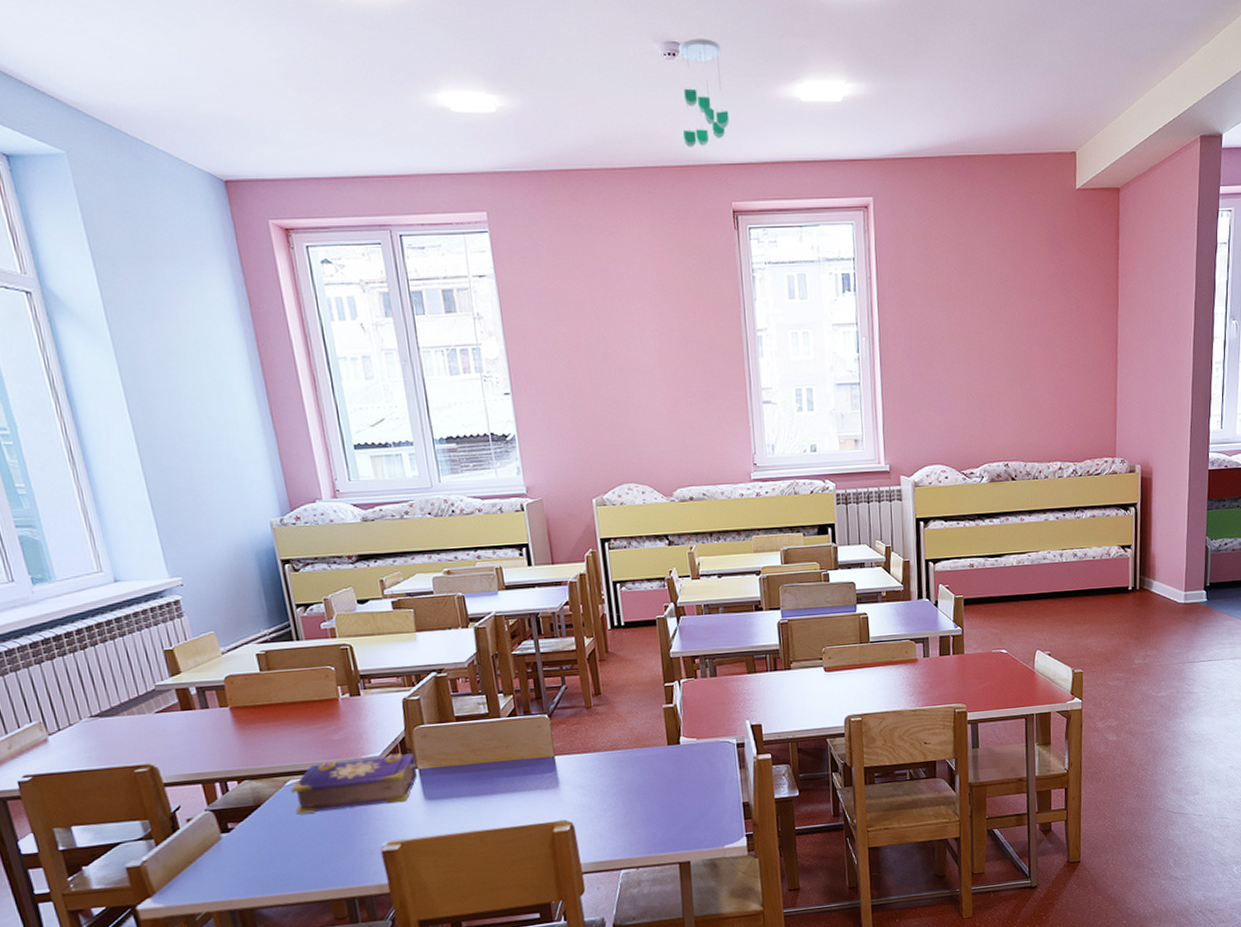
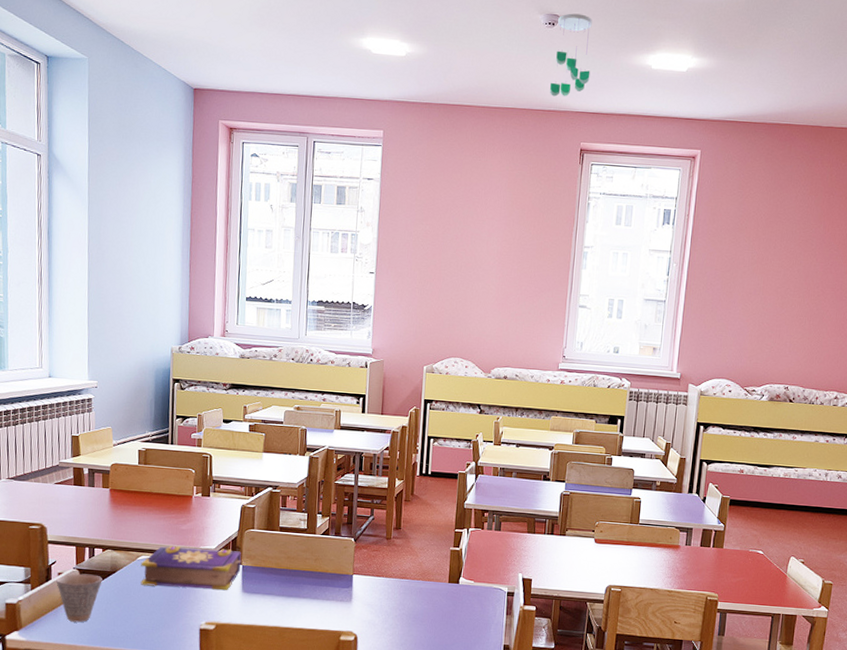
cup: none [186,813,247,875] -> present [56,573,103,623]

